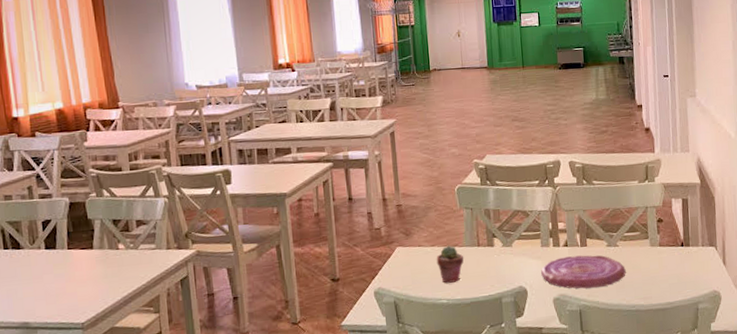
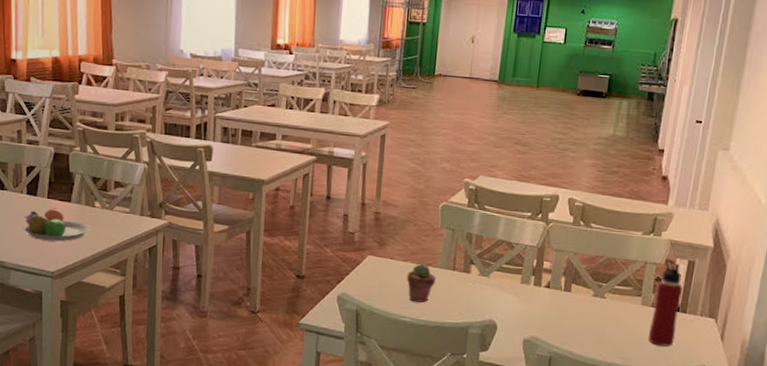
fruit bowl: none [45,257,118,293] -> present [23,208,91,242]
plate: present [541,255,626,289] -> none [515,298,609,338]
water bottle: none [660,200,685,281] -> present [648,259,683,347]

